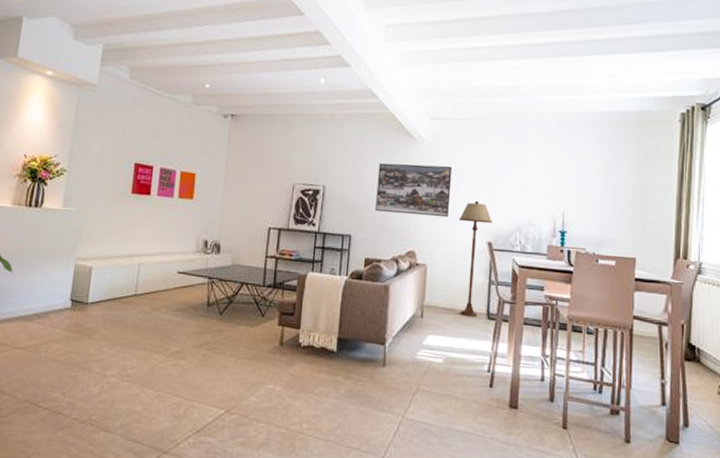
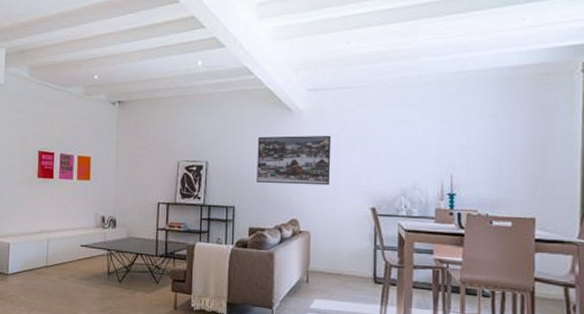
floor lamp: present [458,200,493,318] -> none [340,167,376,282]

